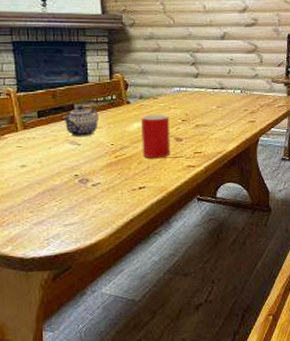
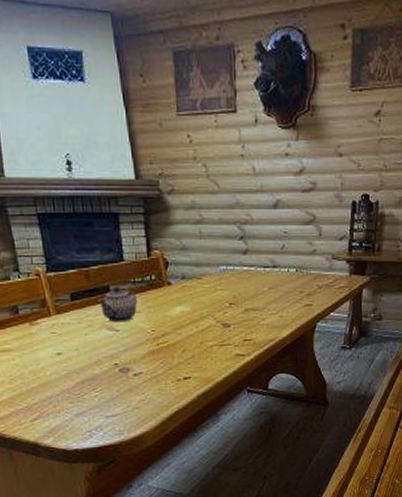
cup: present [141,114,171,159] -> none [184,297,218,347]

